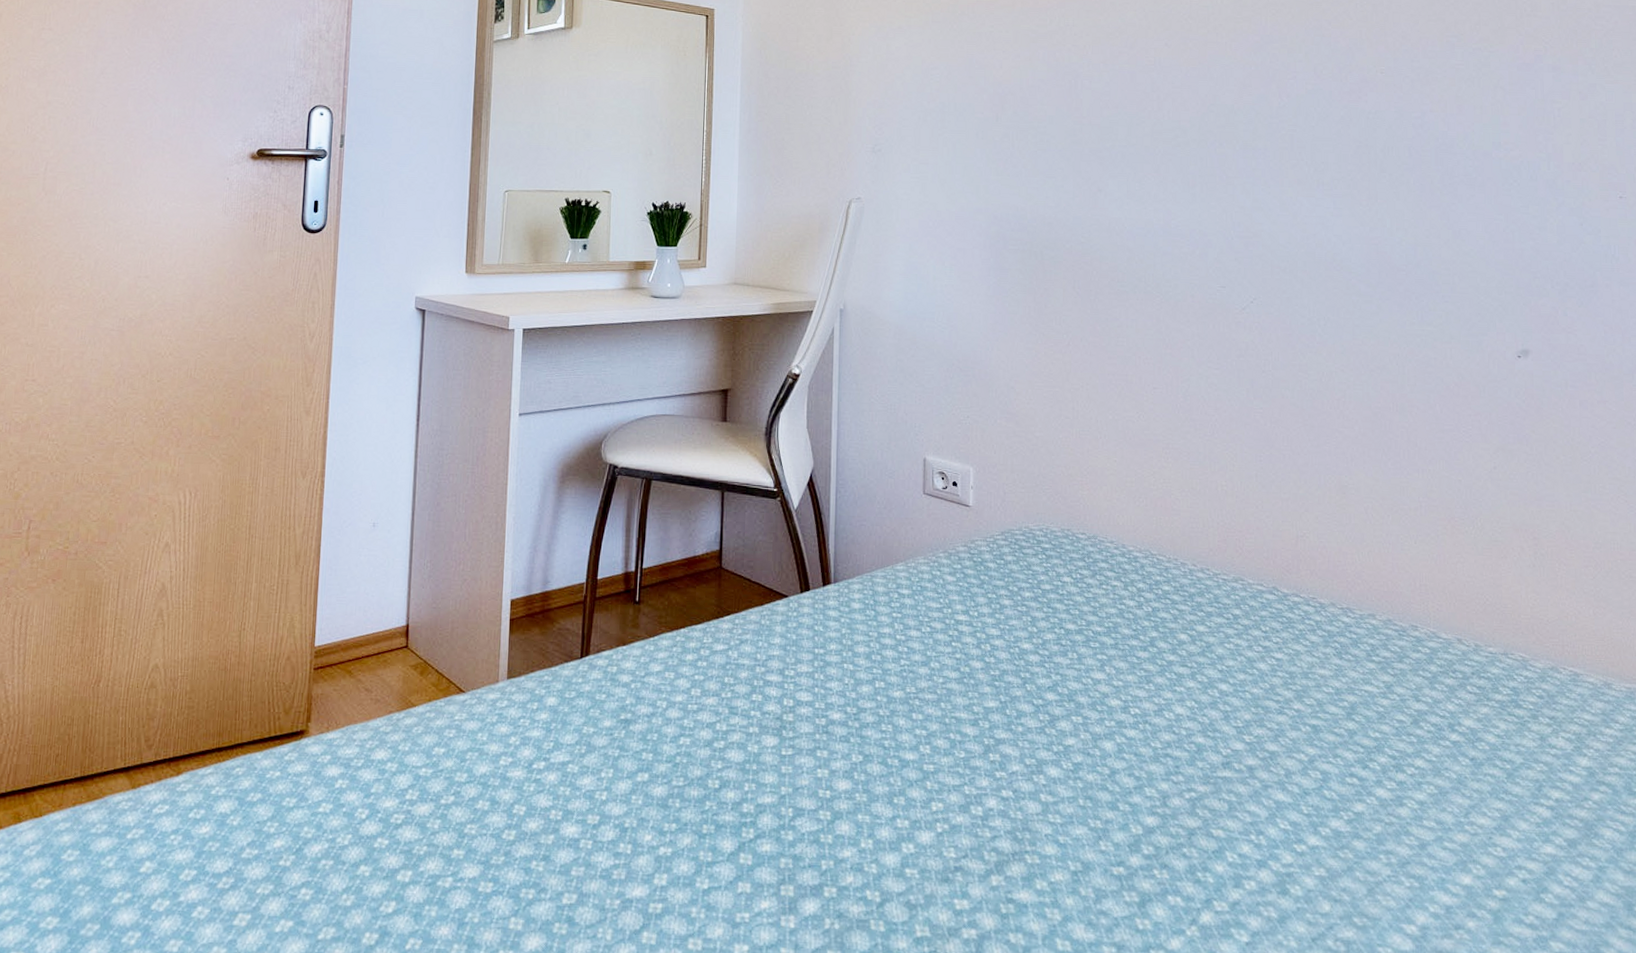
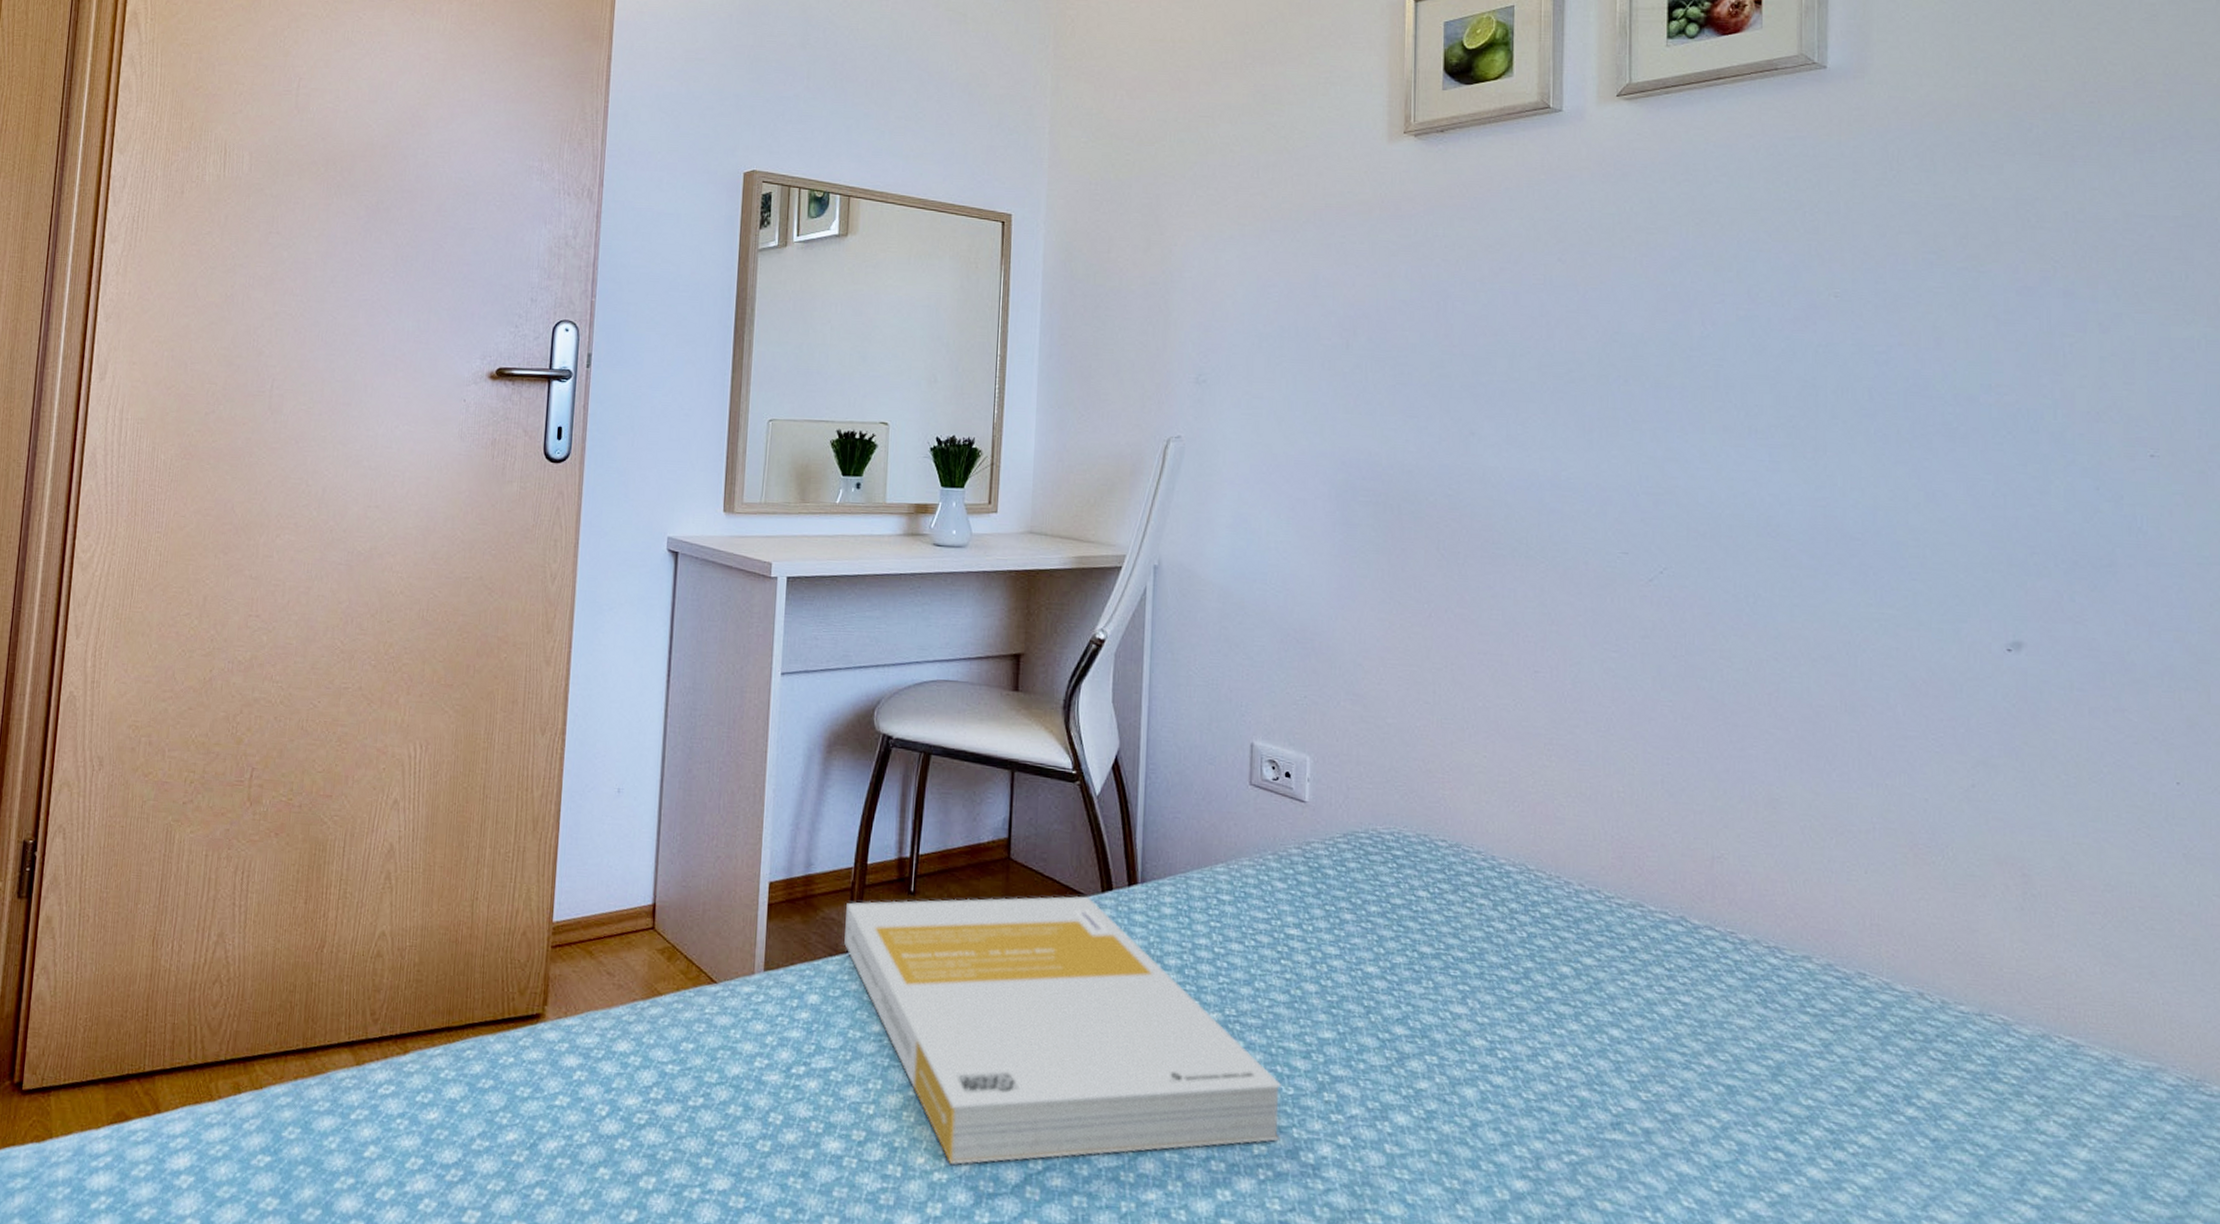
book: none [578,597,955,839] -> present [844,896,1283,1165]

